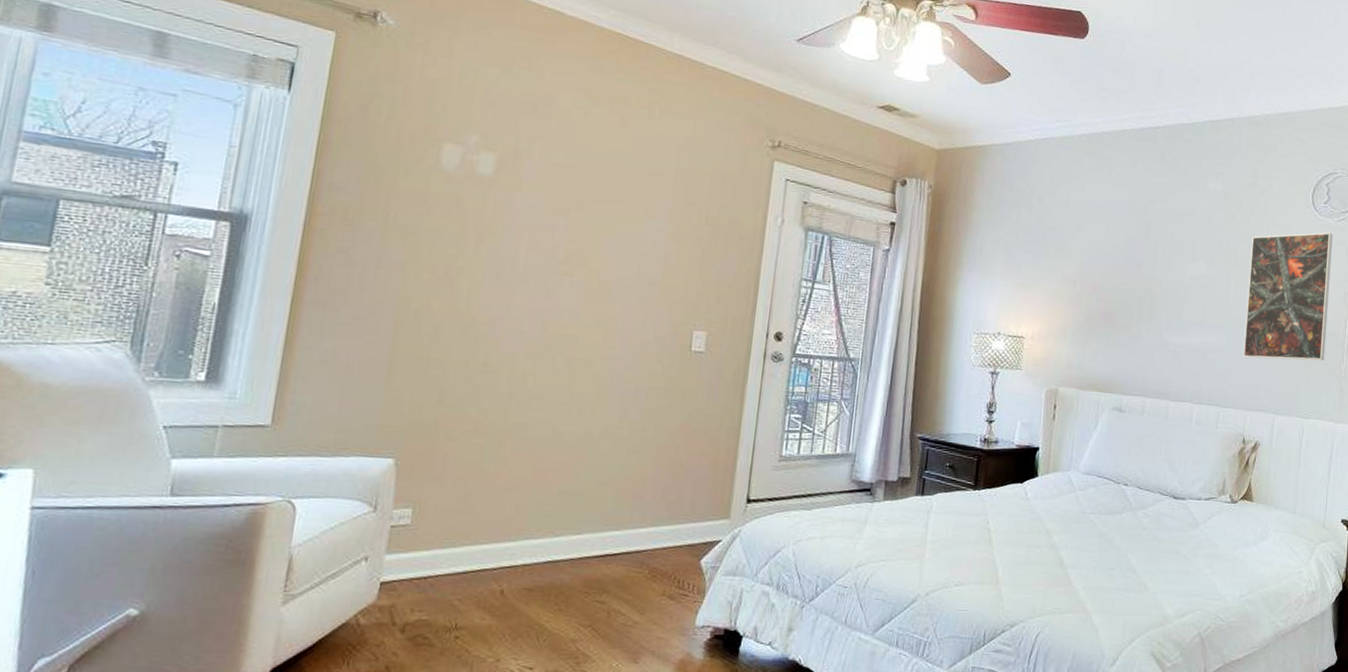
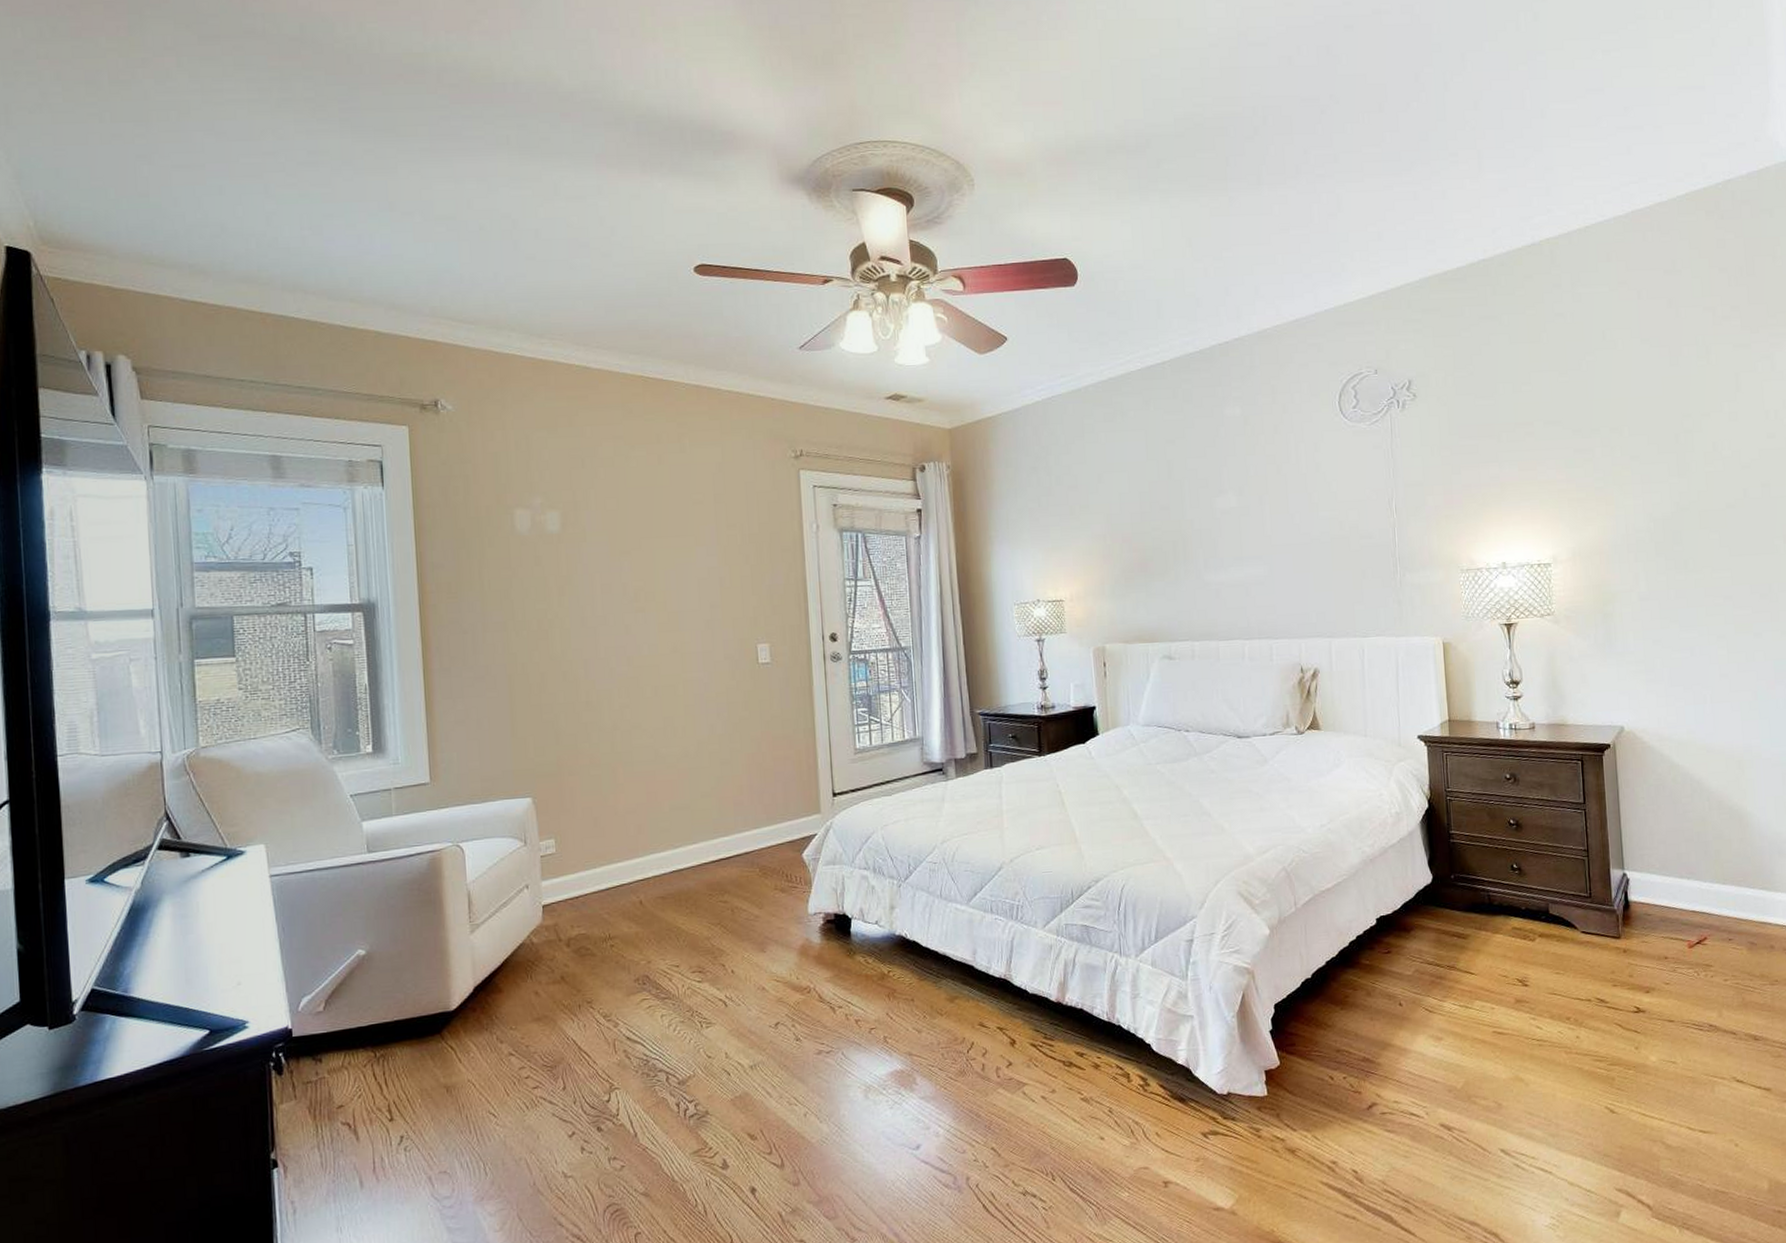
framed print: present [1242,232,1333,361] -> none [1281,438,1376,585]

